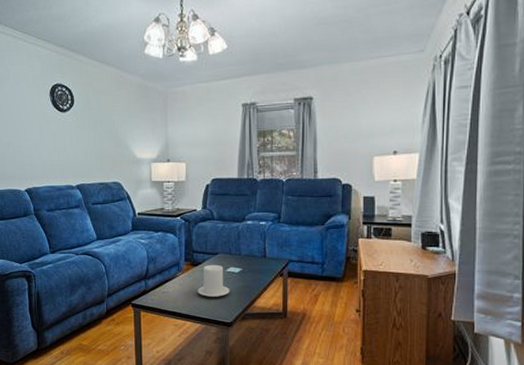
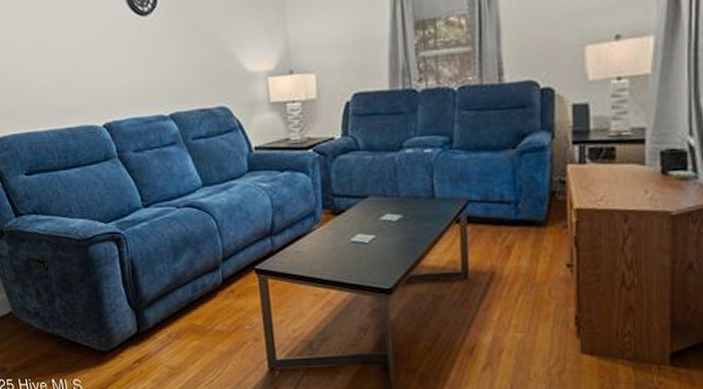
candle: present [197,264,230,297] -> none [342,211,388,256]

